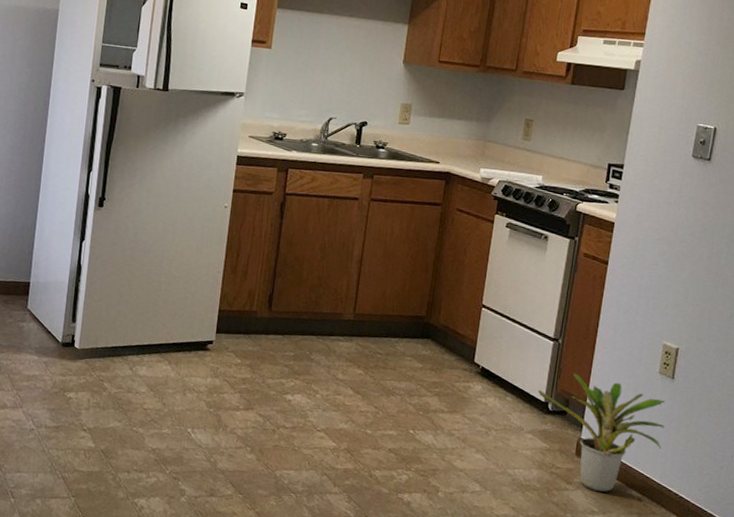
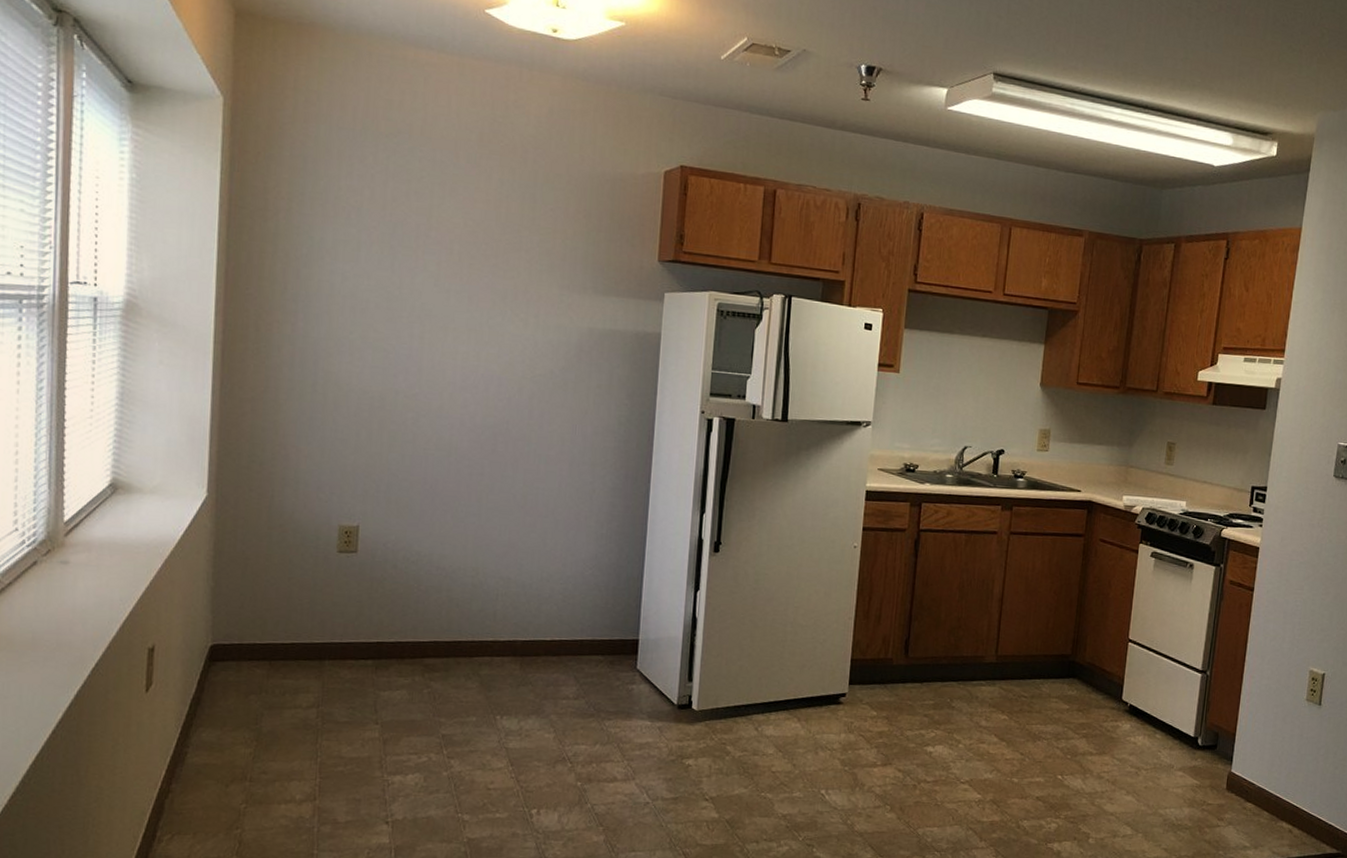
potted plant: present [538,373,665,493] -> none [1187,705,1313,827]

